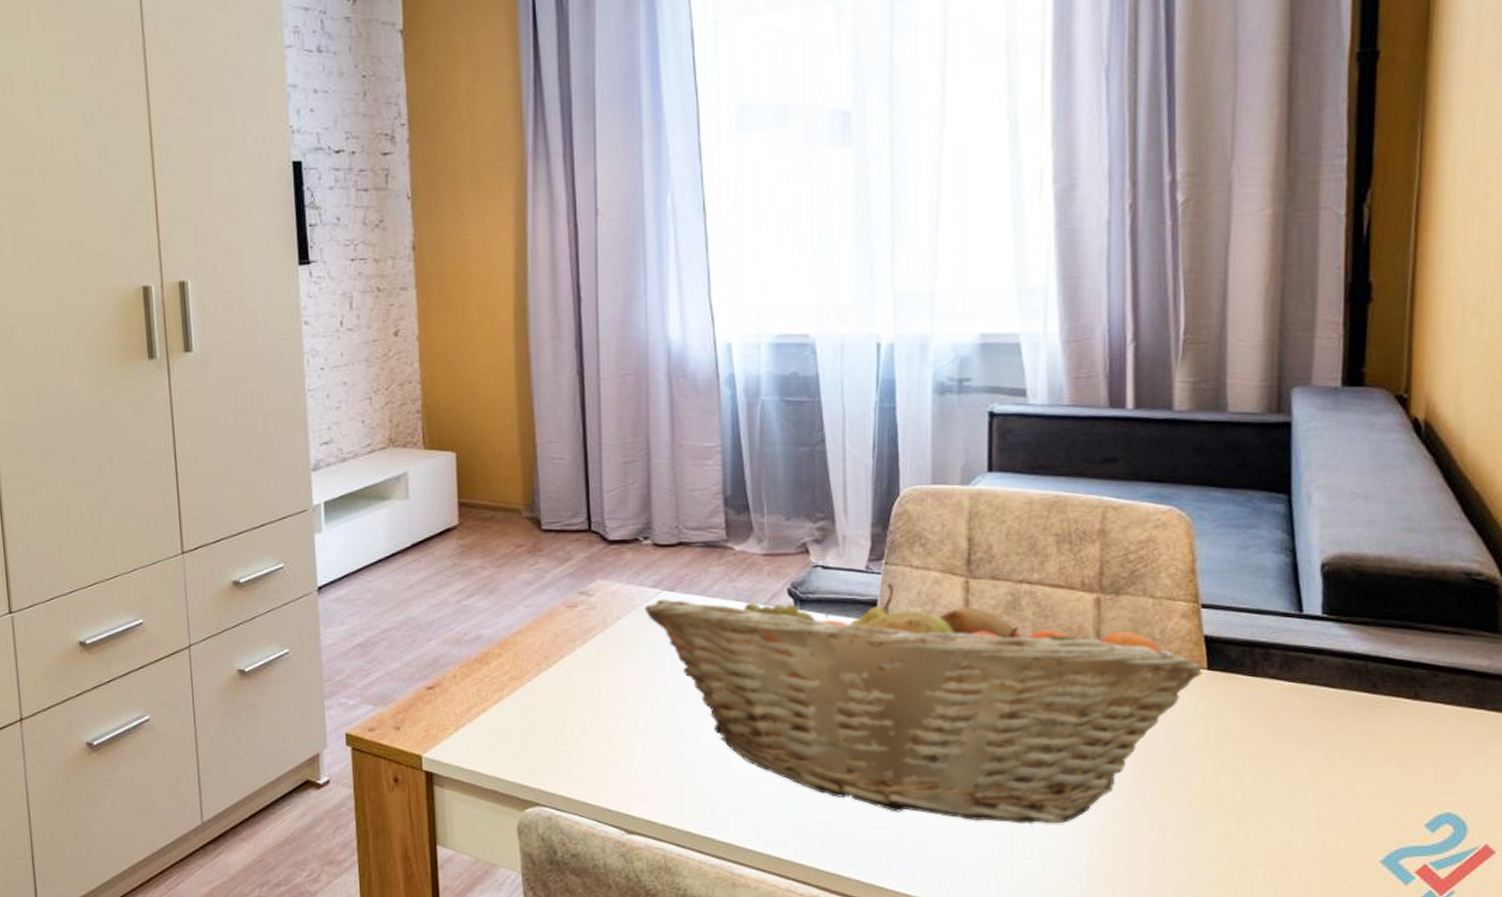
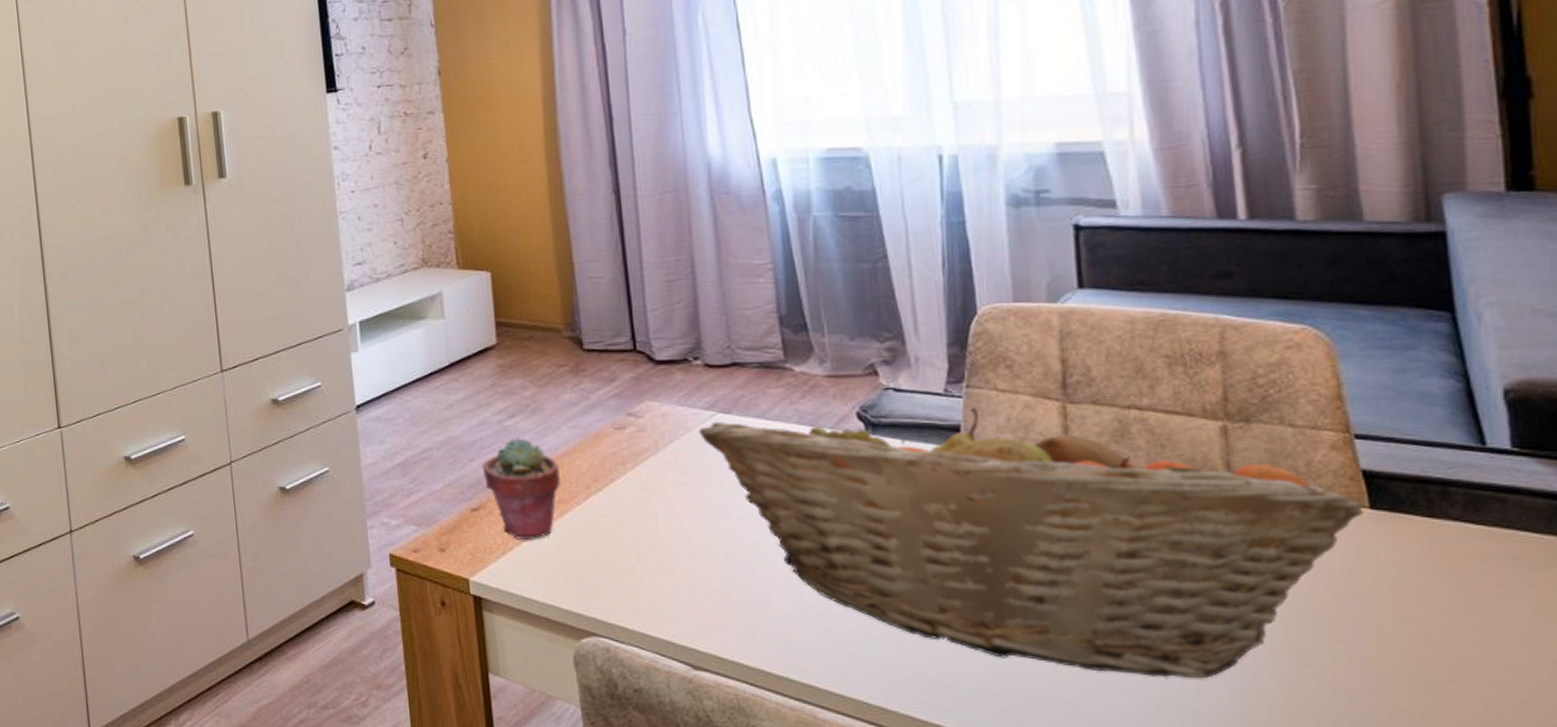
potted succulent: none [439,617,514,717] -> present [482,438,562,541]

